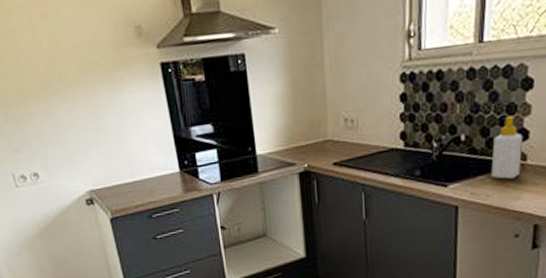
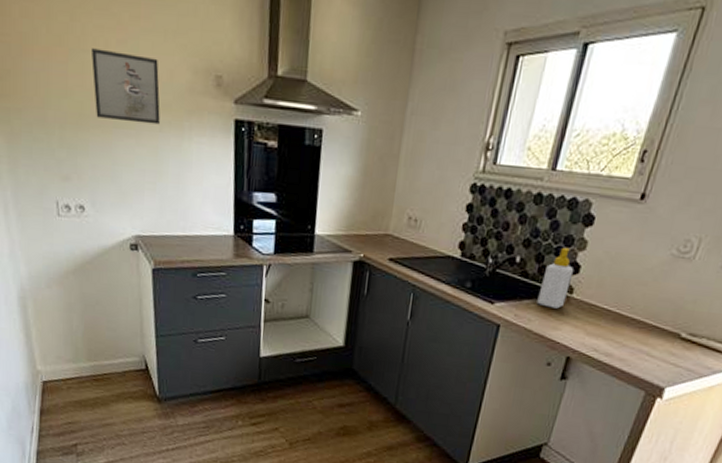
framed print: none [18,23,92,89] -> present [90,48,160,125]

